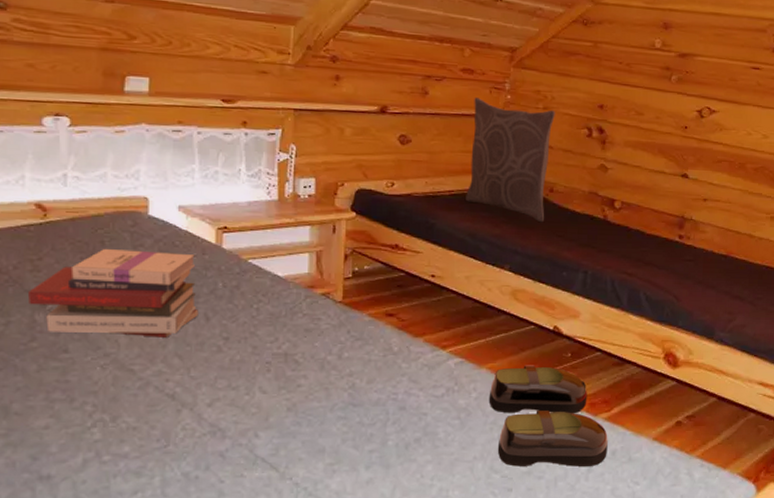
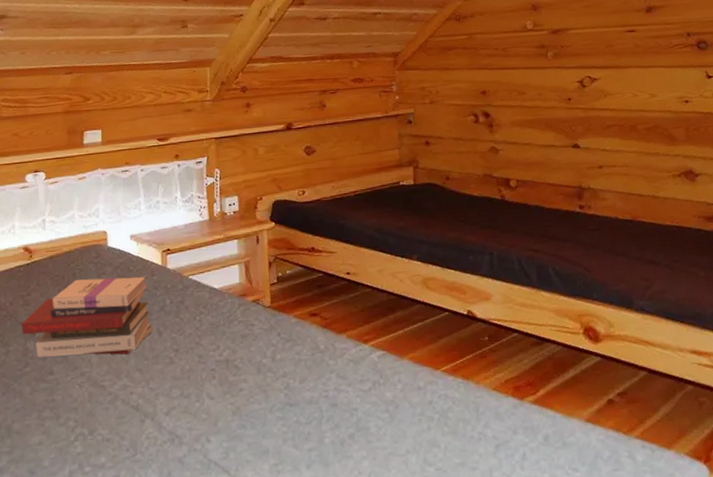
pillow: present [466,96,555,223] -> none [366,102,444,211]
slippers: present [490,365,608,467] -> none [414,352,540,458]

